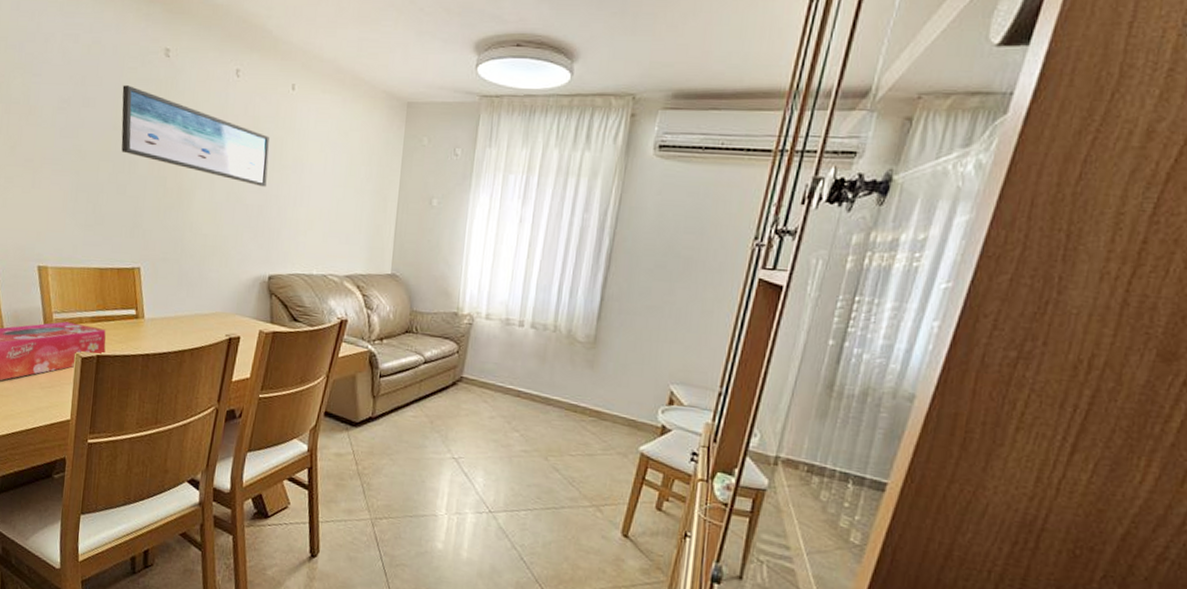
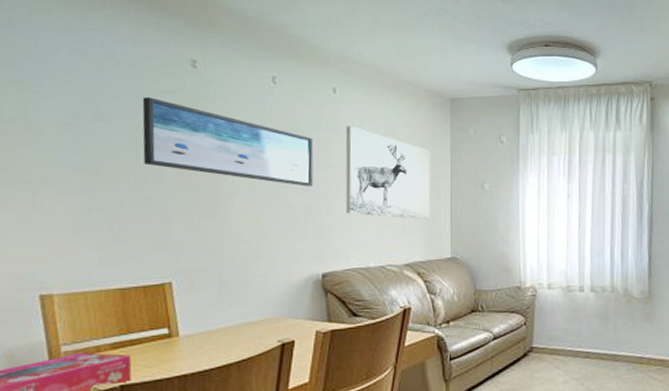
wall art: none [295,126,382,233] -> present [345,126,431,220]

